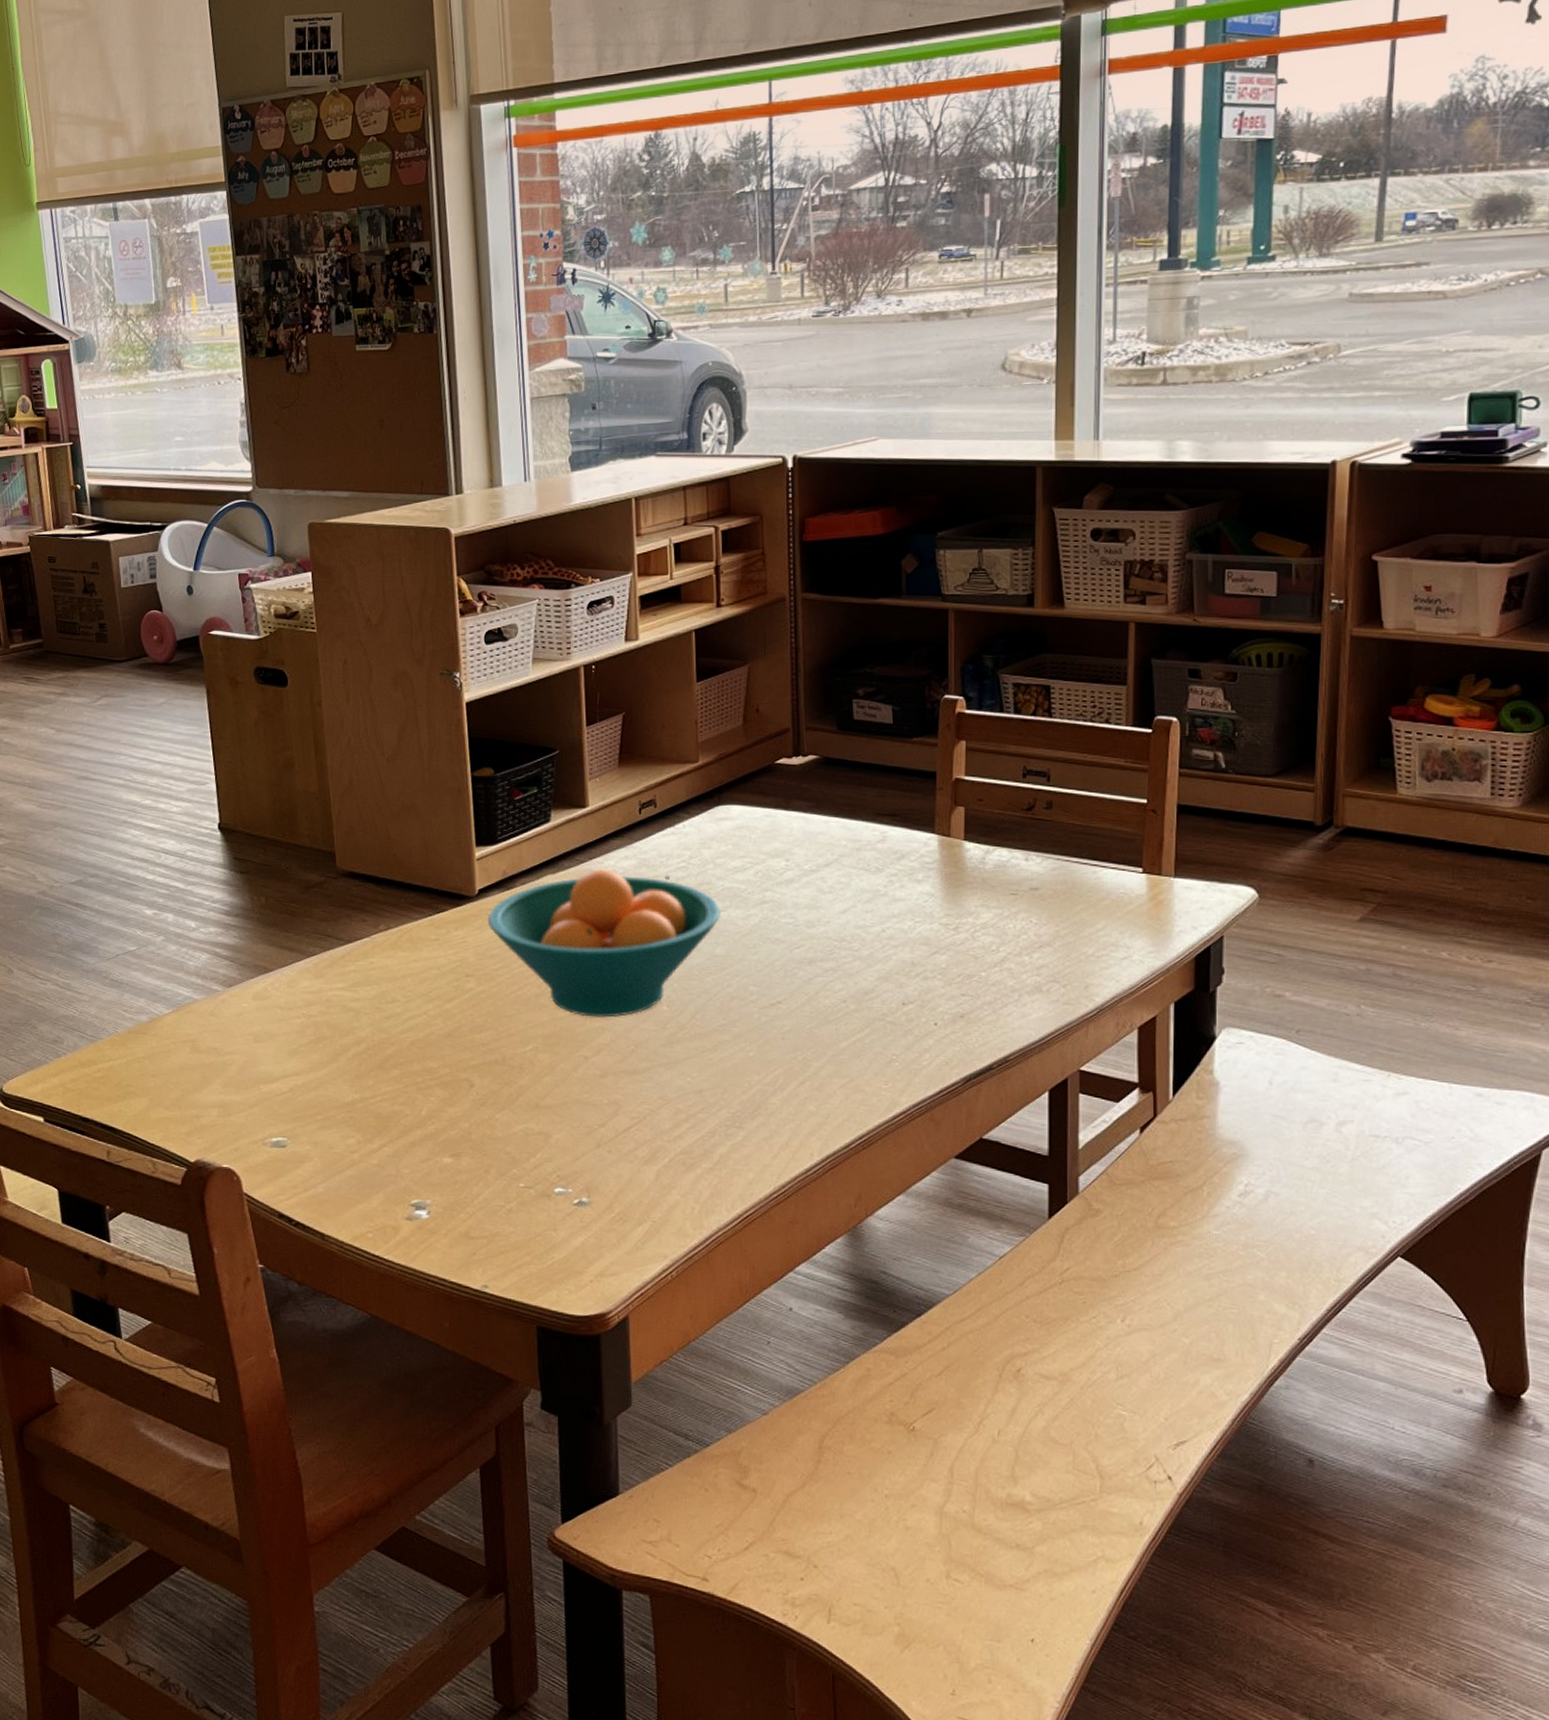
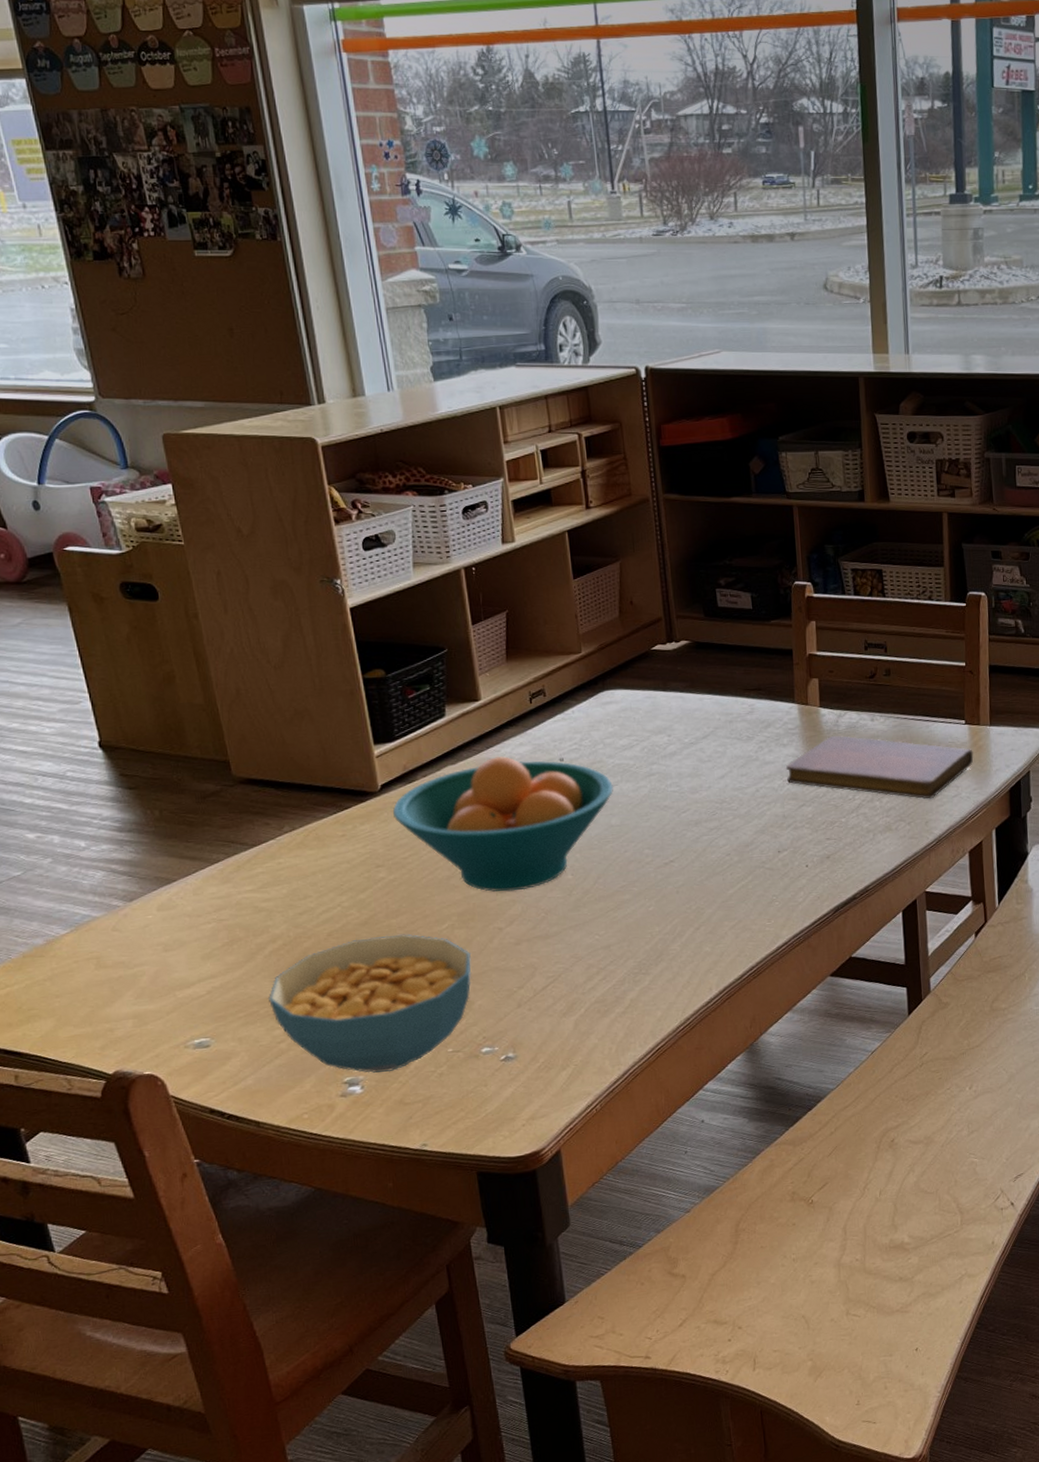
cereal bowl: none [346,1051,554,1201] -> present [267,933,472,1073]
notebook: none [919,874,1151,959] -> present [786,735,974,799]

